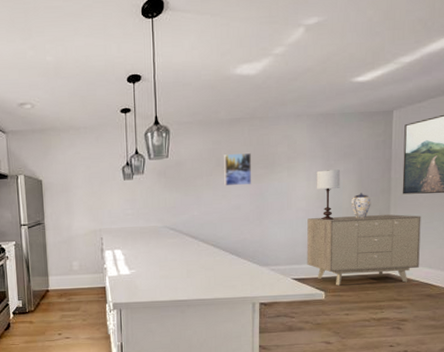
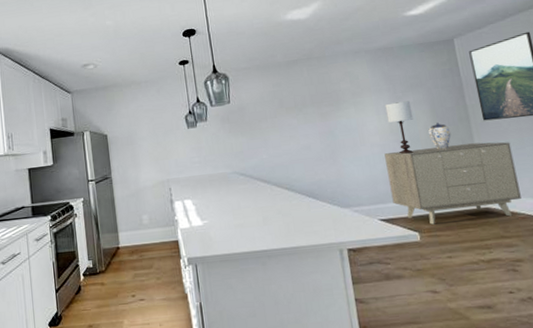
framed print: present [224,153,252,186] -> none [286,92,319,127]

